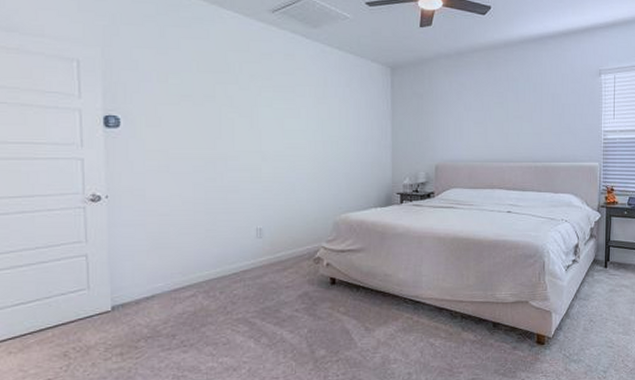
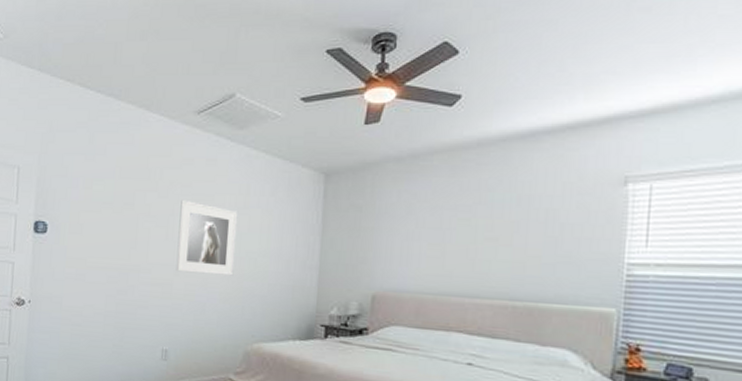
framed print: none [263,91,319,158] -> present [176,199,238,276]

